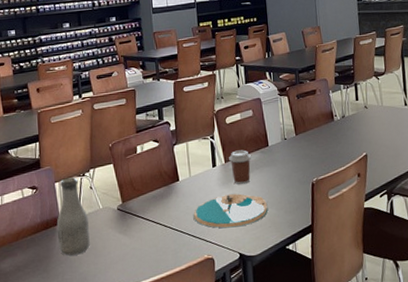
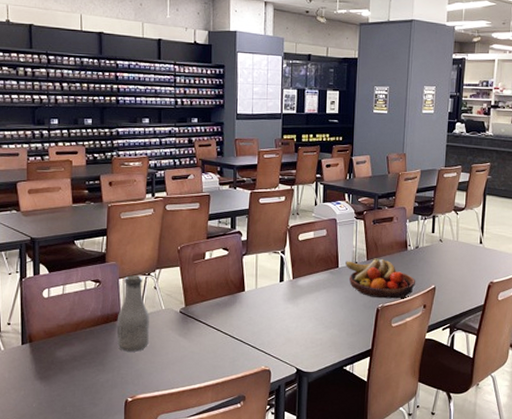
plate: present [193,194,268,228] -> none [255,310,331,343]
coffee cup: present [229,150,251,184] -> none [297,268,320,302]
fruit bowl: none [275,132,347,172] -> present [345,258,416,299]

